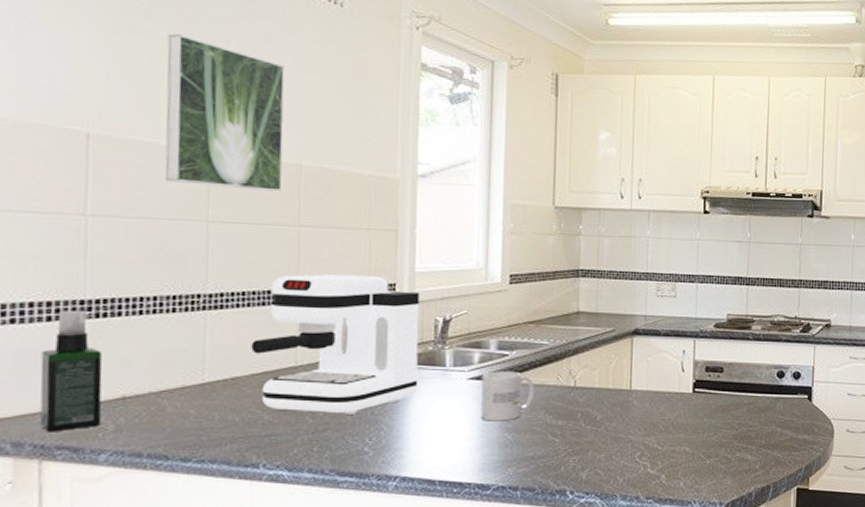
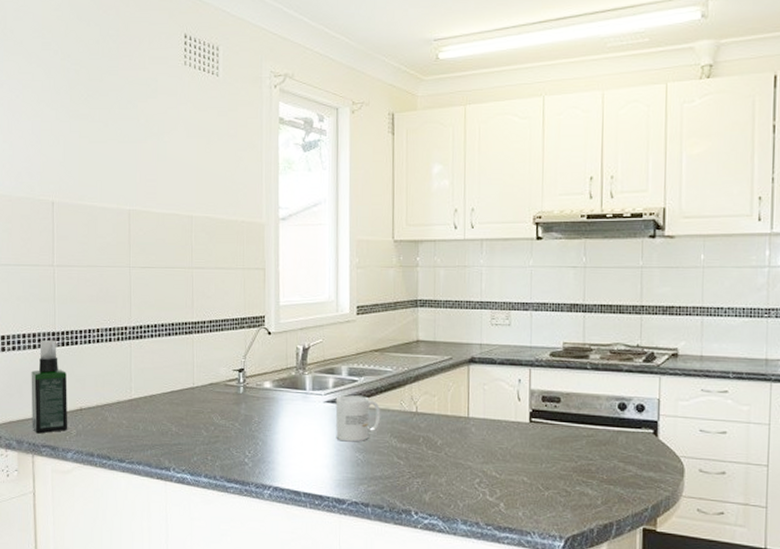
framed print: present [165,33,285,192] -> none [99,116,180,240]
coffee maker: present [251,274,420,414] -> none [162,309,285,430]

